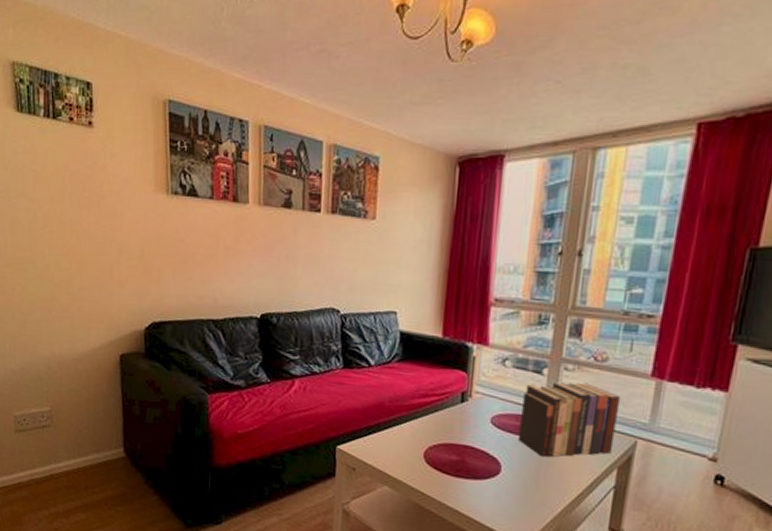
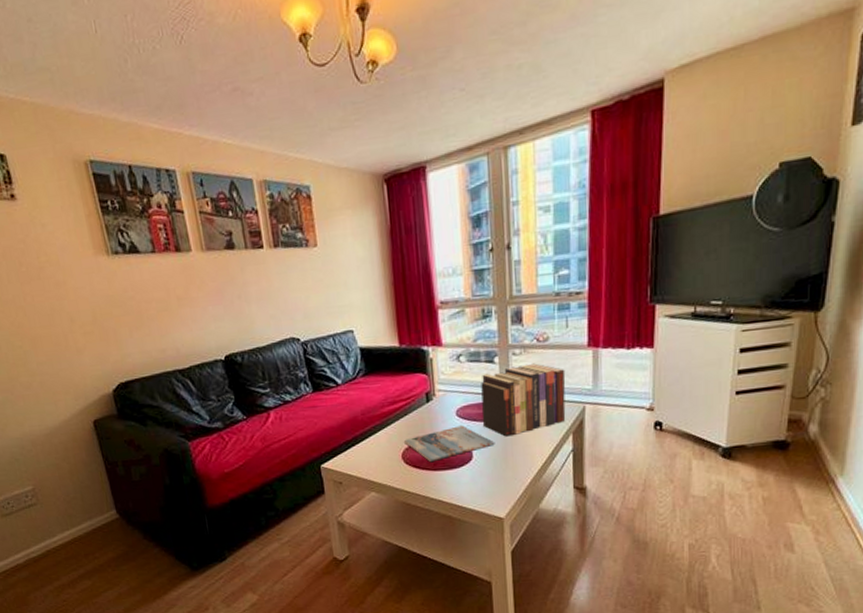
magazine: none [429,434,528,468] -> present [404,425,495,463]

